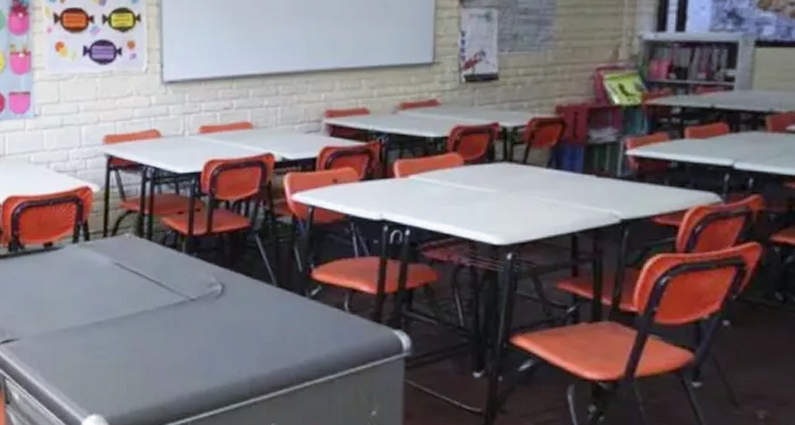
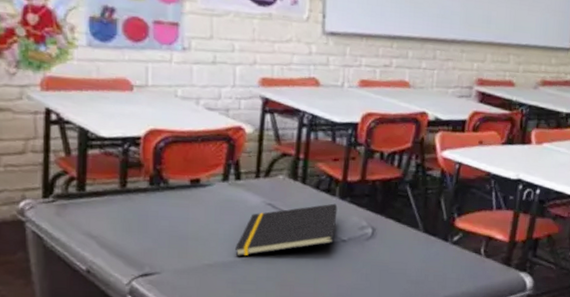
notepad: none [87,260,185,320] -> present [235,203,338,256]

